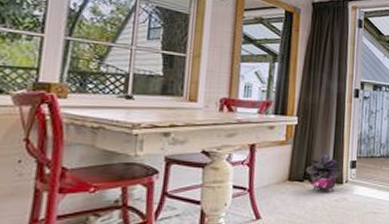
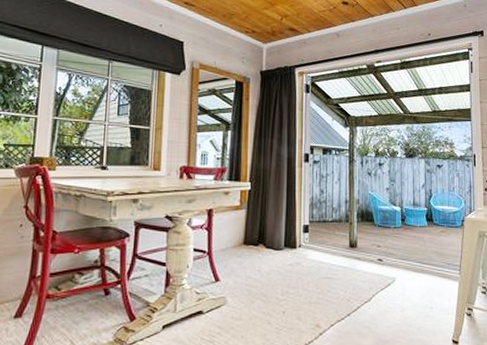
potted plant: present [305,153,340,192] -> none [260,218,293,256]

